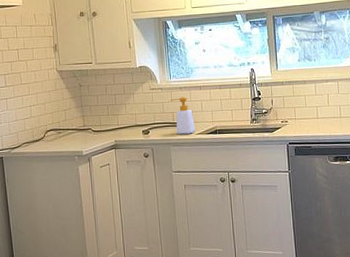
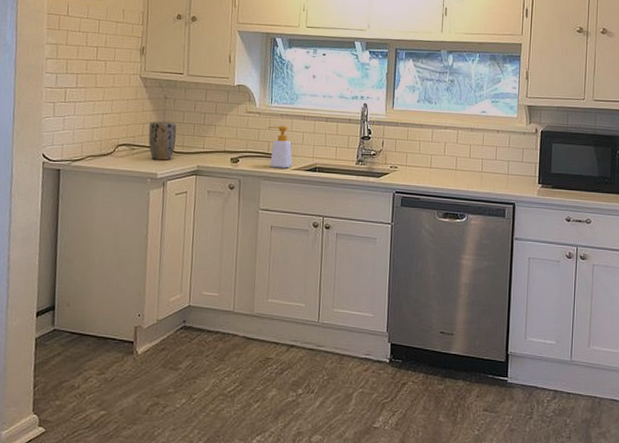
plant pot: none [70,105,94,140] -> present [148,121,177,161]

